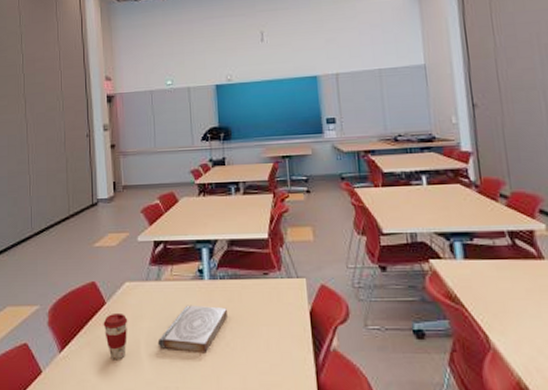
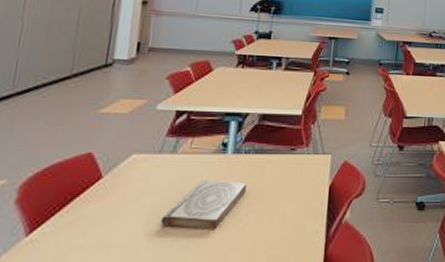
coffee cup: present [103,312,128,360] -> none [94,188,128,242]

